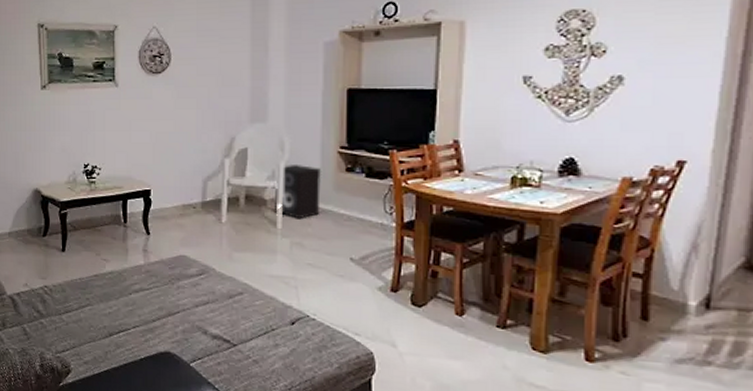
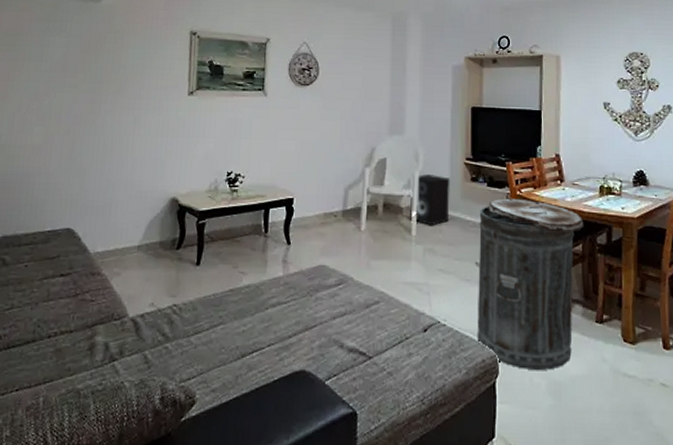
trash can: none [351,190,487,372] -> present [477,198,584,371]

